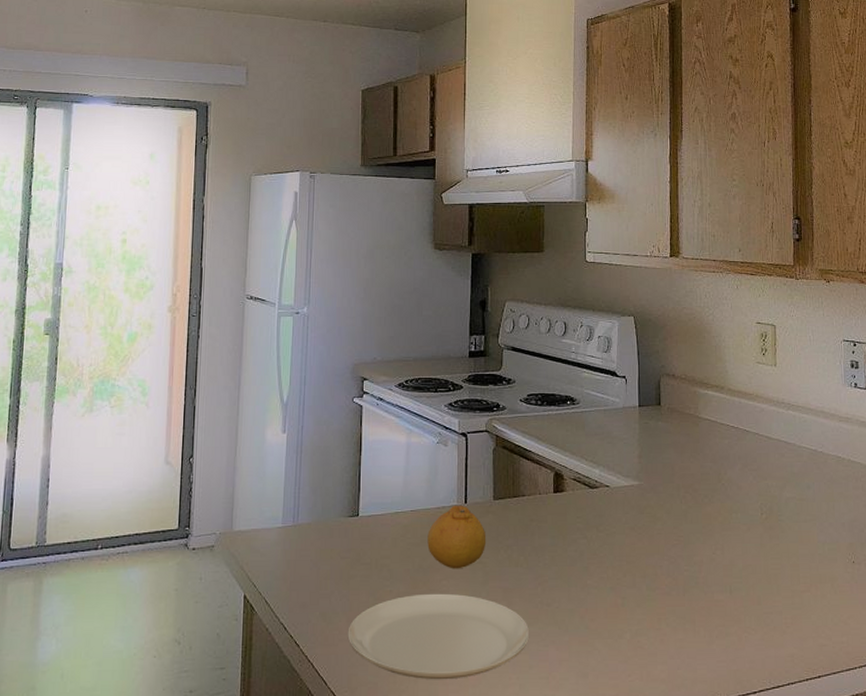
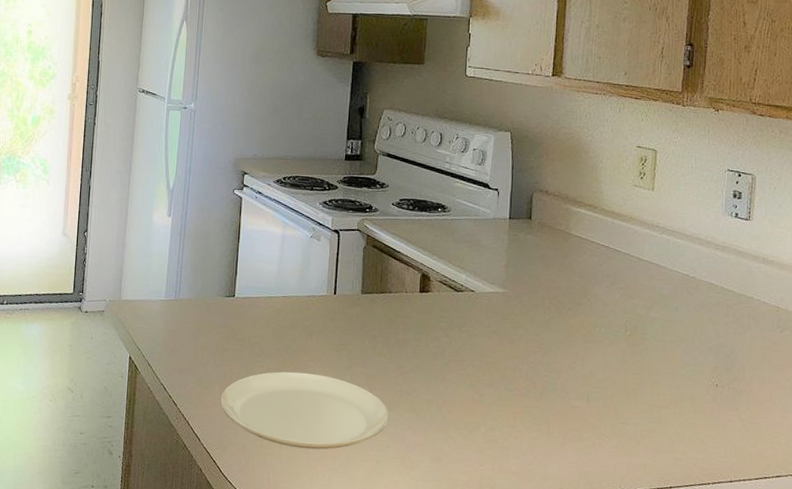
fruit: present [427,506,487,569] -> none [297,296,353,353]

